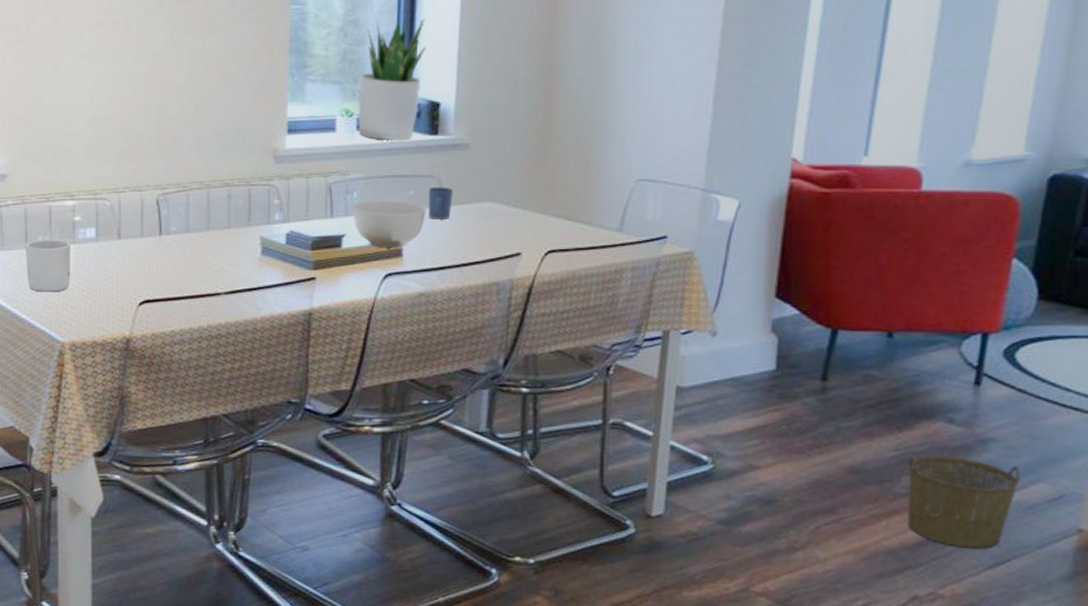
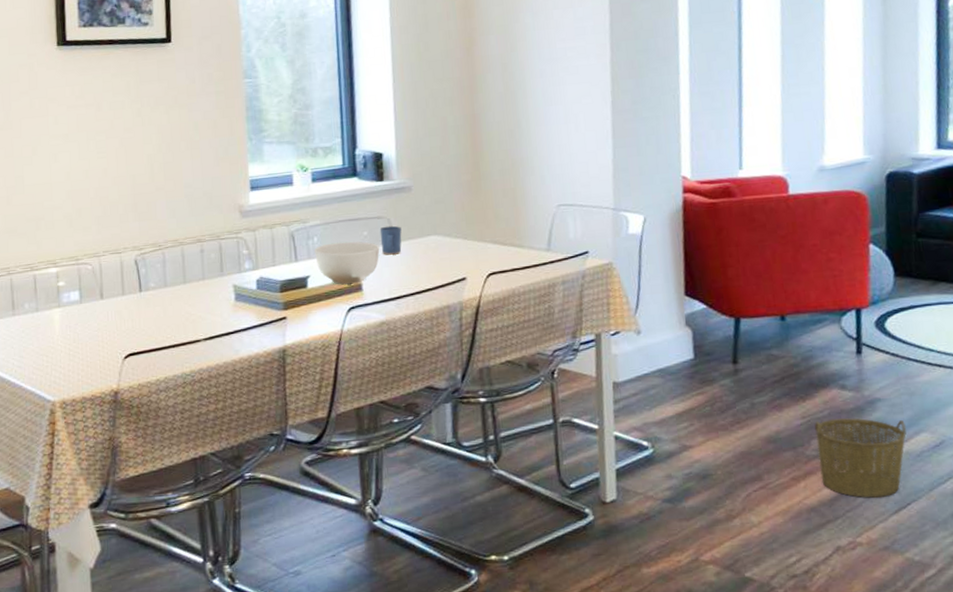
mug: present [25,239,71,292] -> none [12,305,58,356]
planter: present [358,17,426,141] -> none [311,83,366,190]

